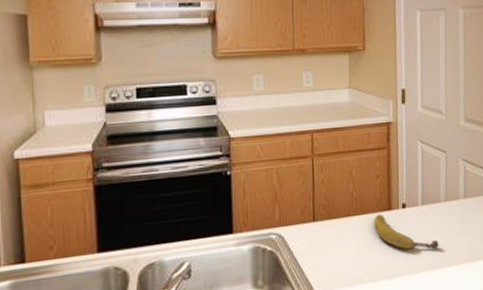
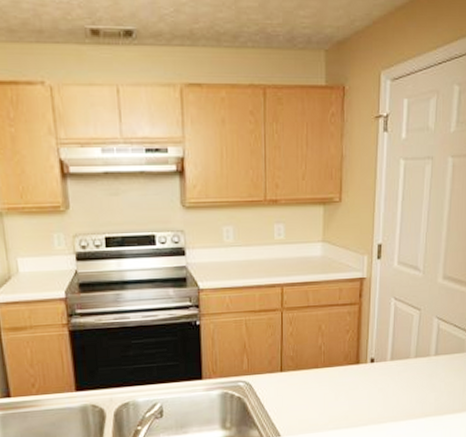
fruit: present [374,214,439,250] -> none [341,367,405,402]

